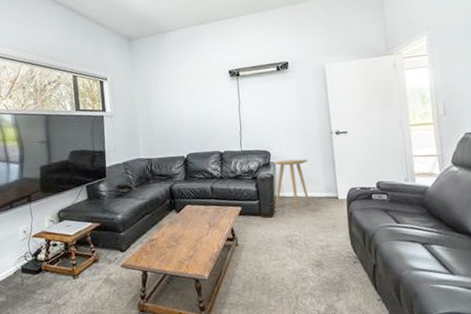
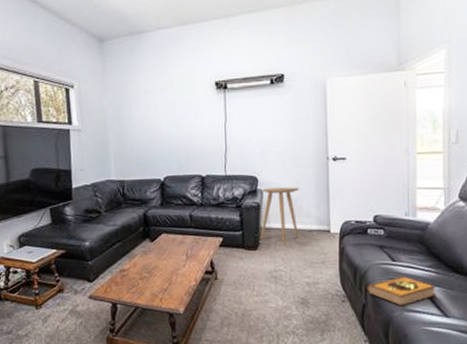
hardback book: none [376,236,441,266] -> present [367,275,437,306]

